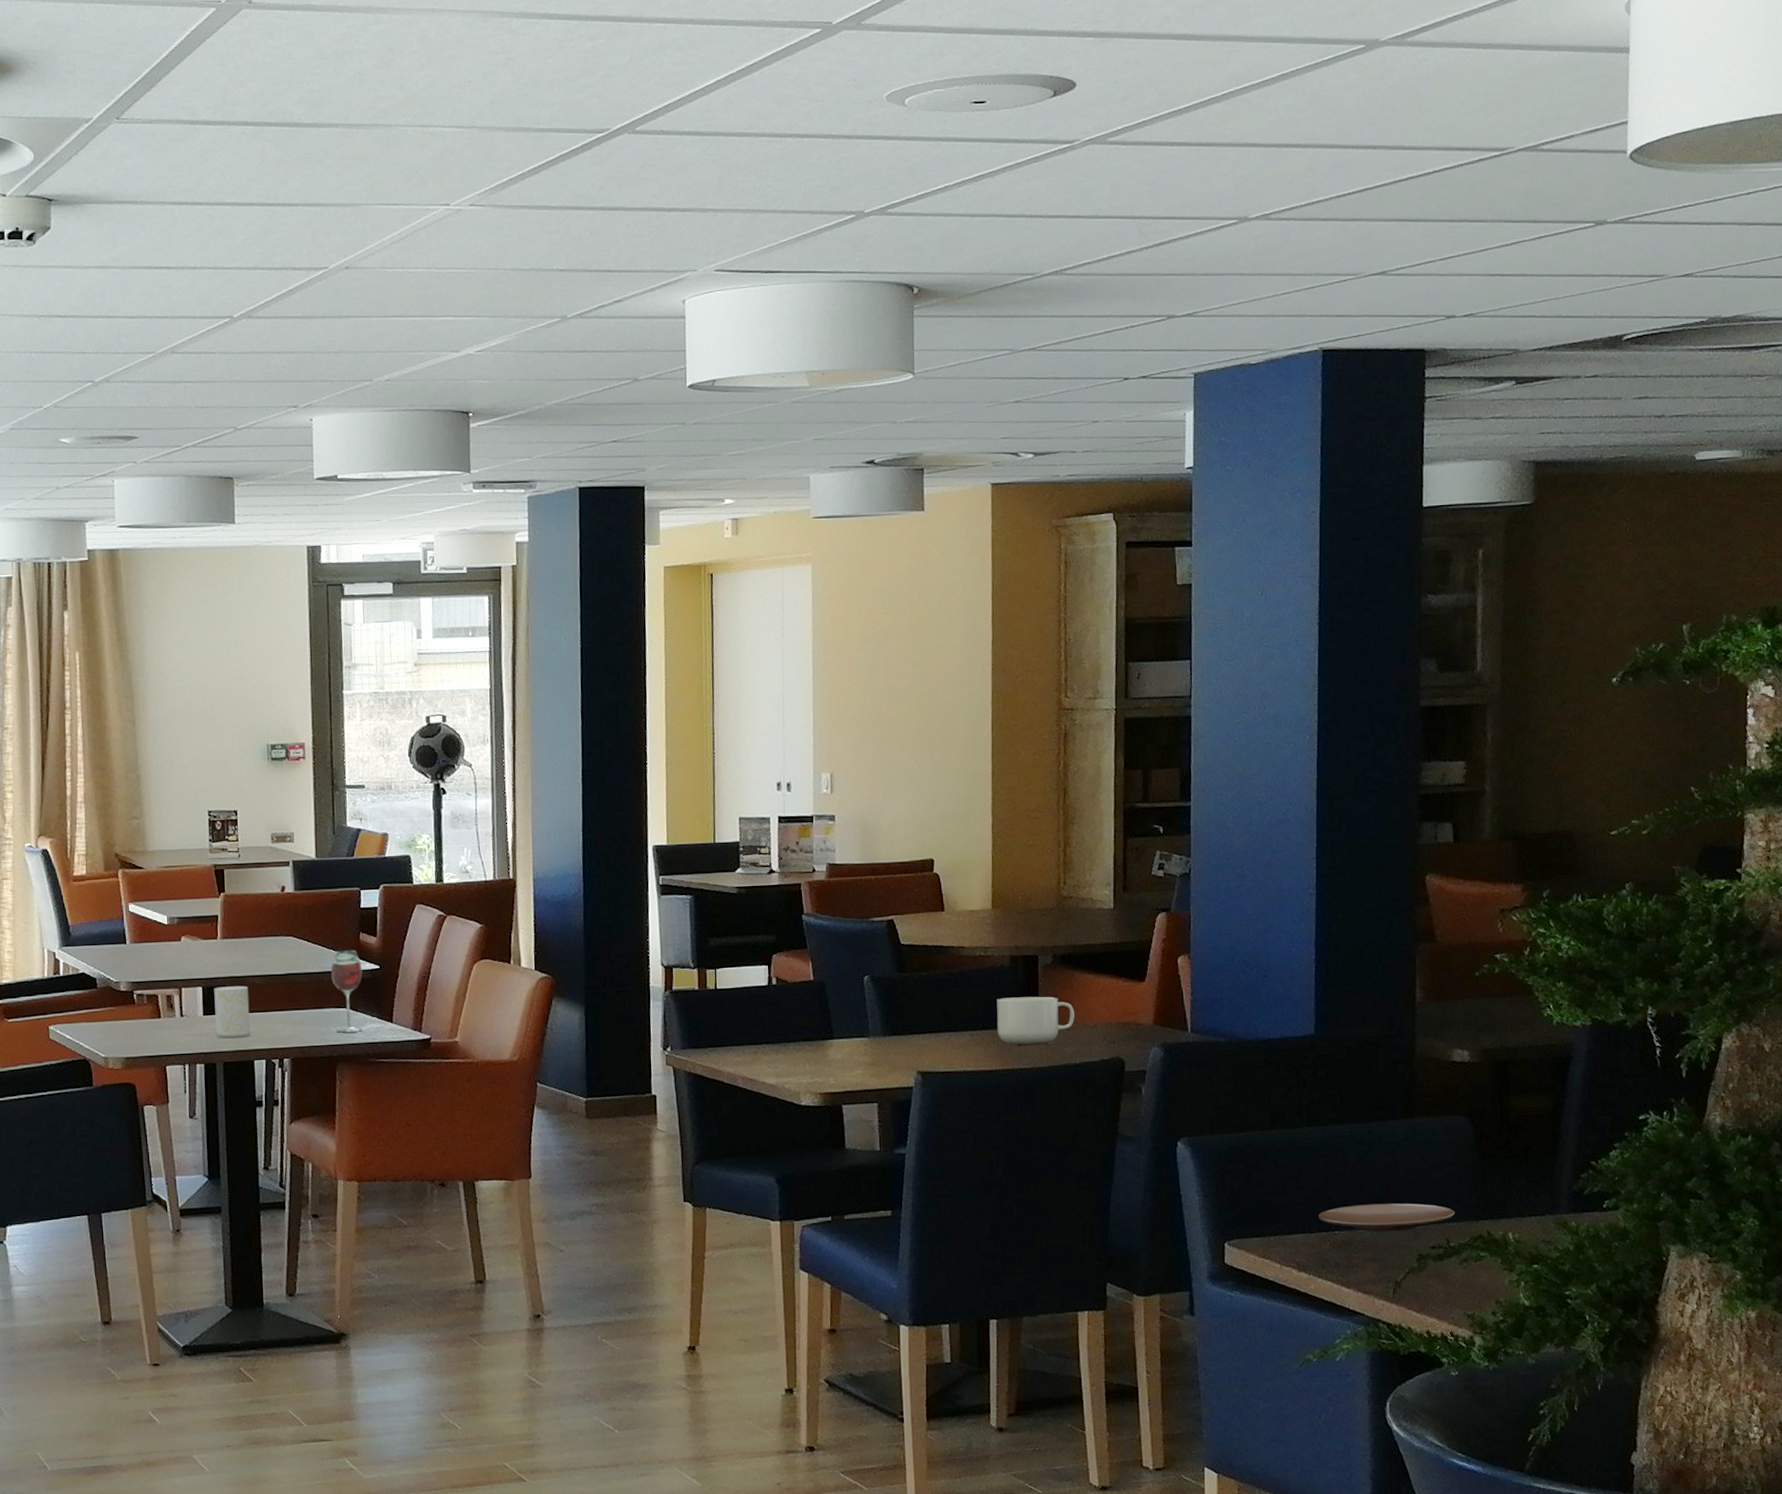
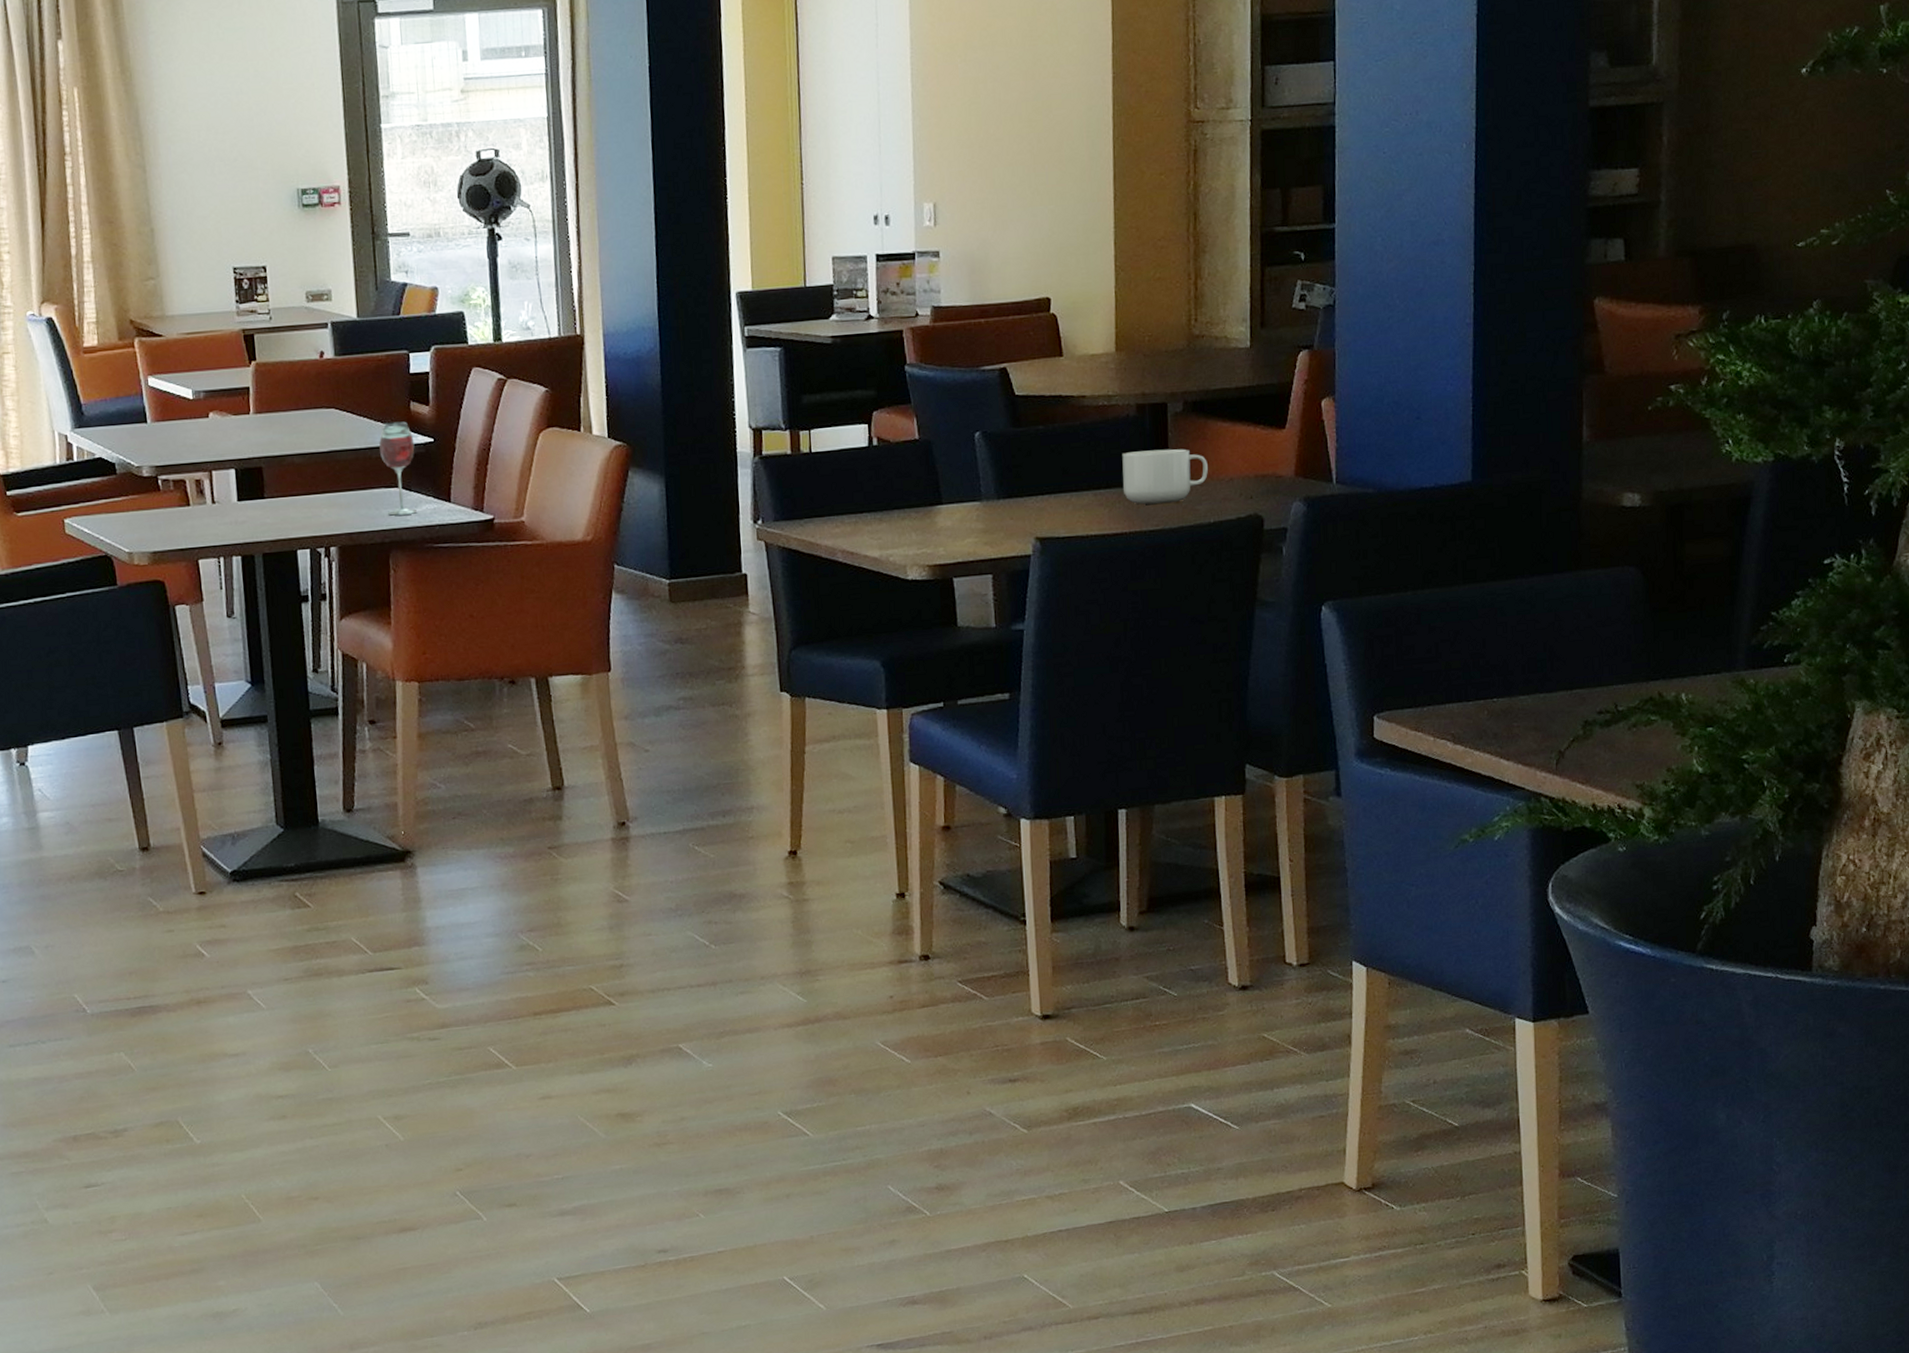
cup: present [214,985,251,1040] -> none [248,466,292,528]
plate: present [1319,1203,1455,1232] -> none [1476,665,1624,698]

